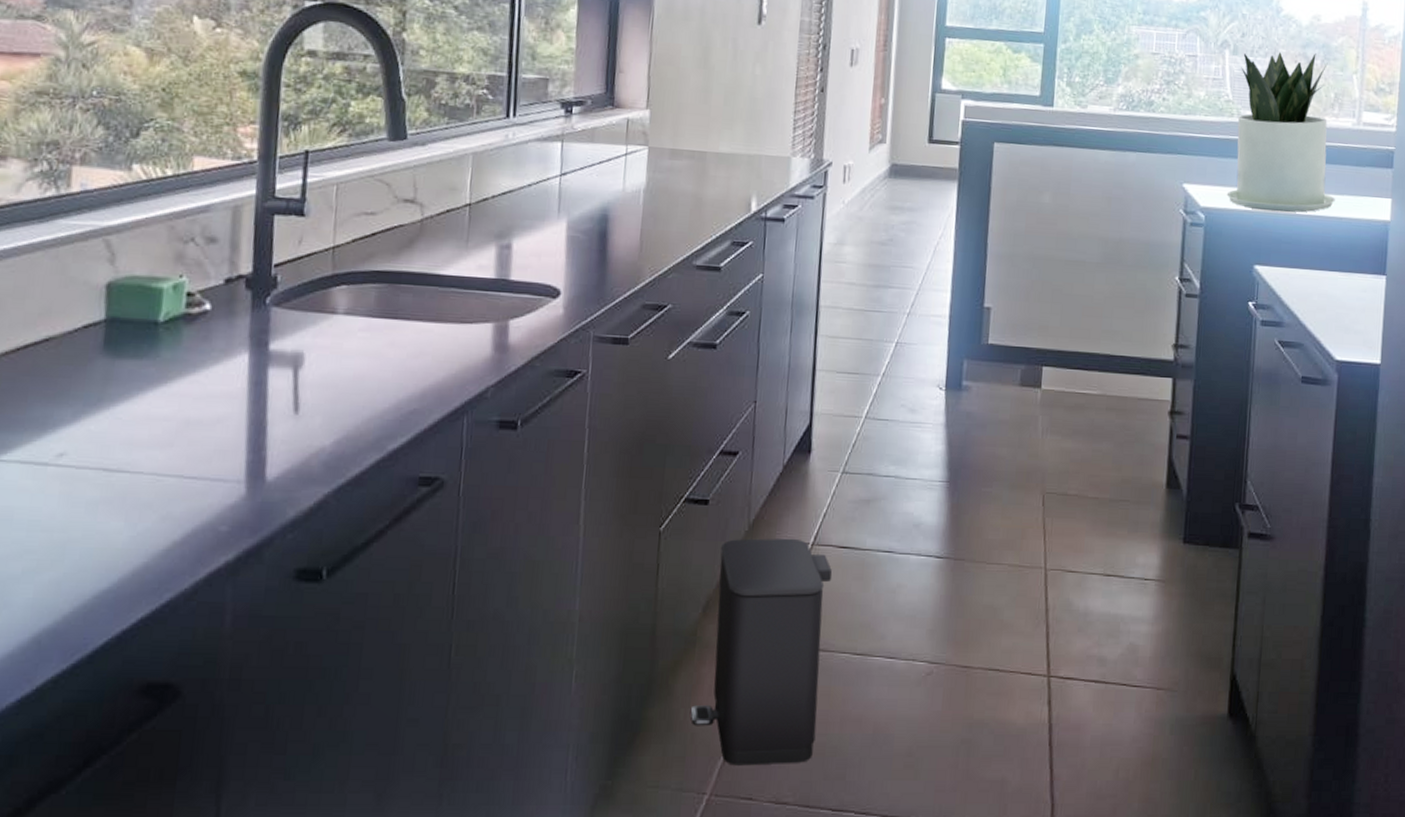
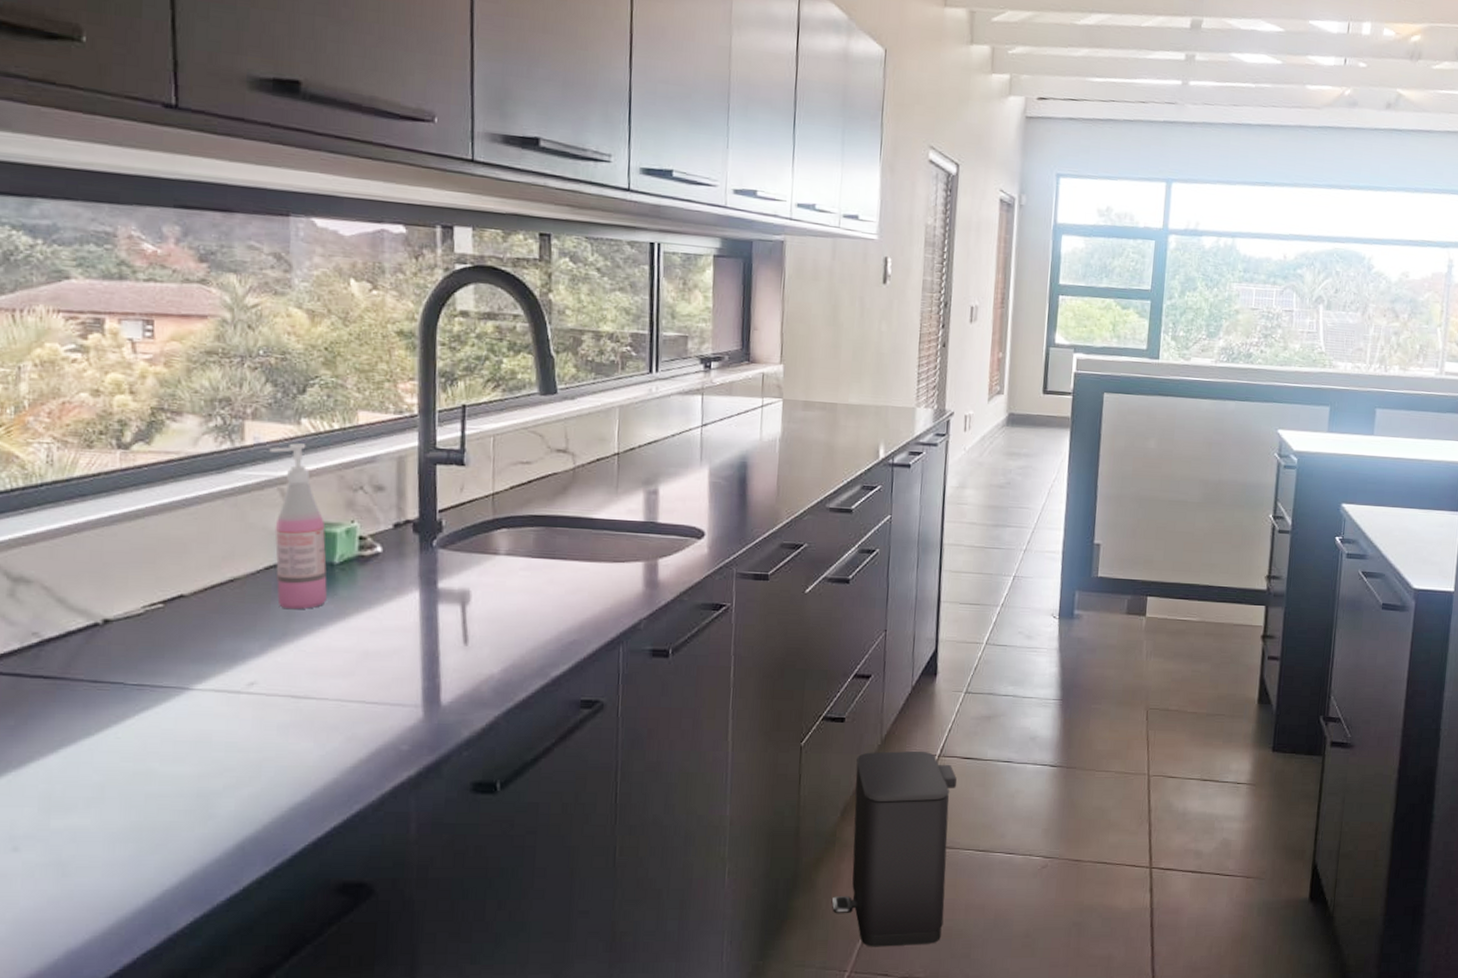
soap dispenser: none [94,190,152,373] -> present [269,443,327,610]
planter: present [1226,52,1335,213] -> none [1318,307,1418,456]

